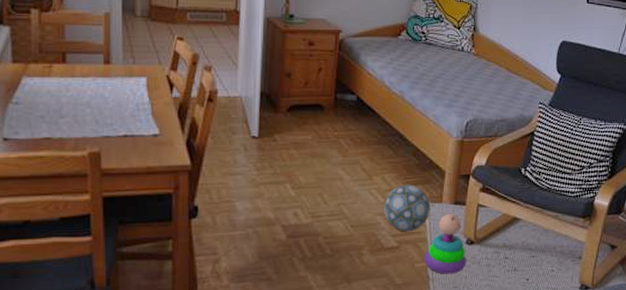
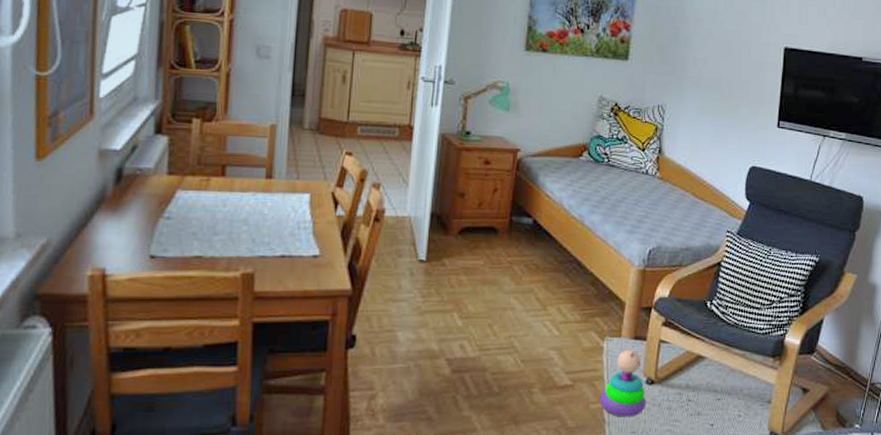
ball: present [384,185,431,232] -> none [558,316,609,369]

